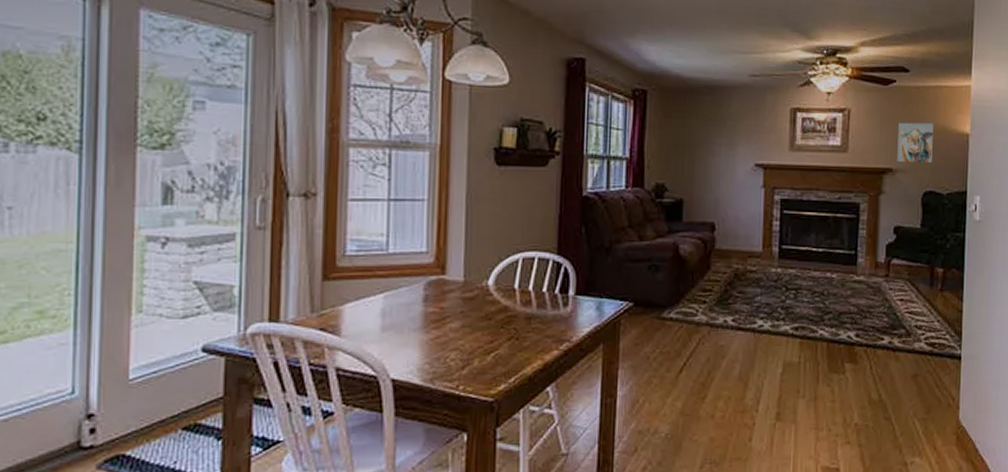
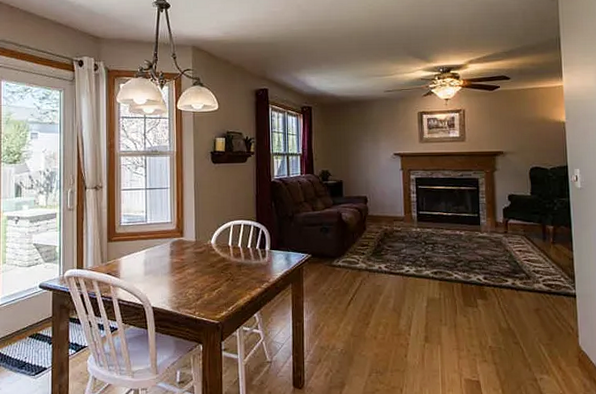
wall art: present [897,122,934,163] -> none [505,116,535,146]

